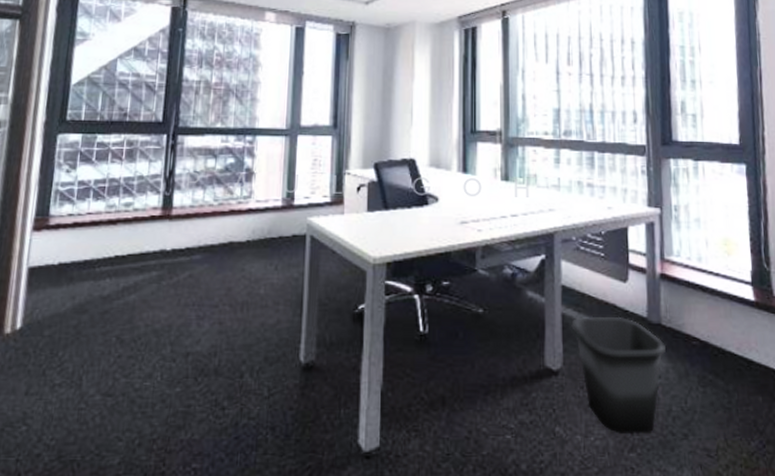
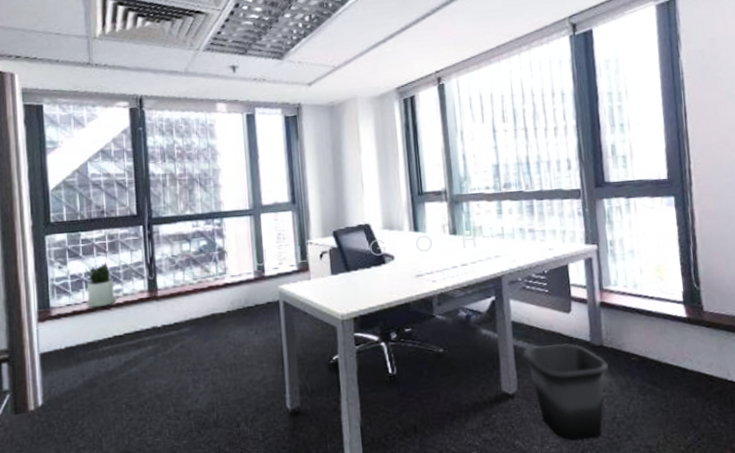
planter: none [89,171,126,221] -> present [84,262,117,308]

